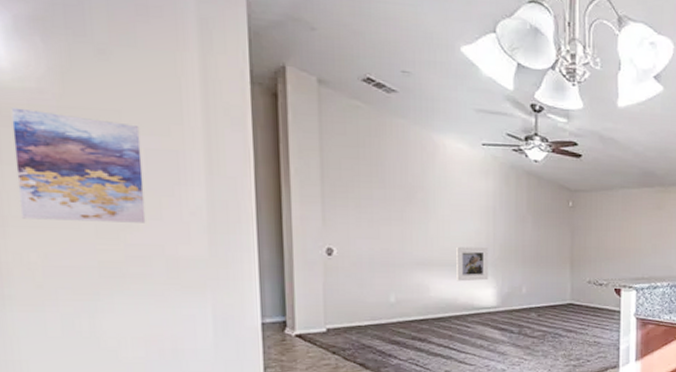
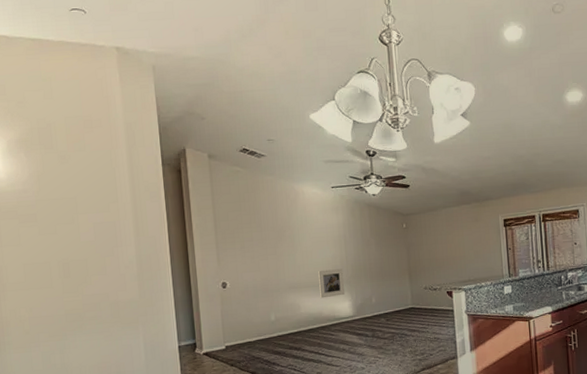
wall art: present [11,107,146,223] -> none [7,205,96,284]

